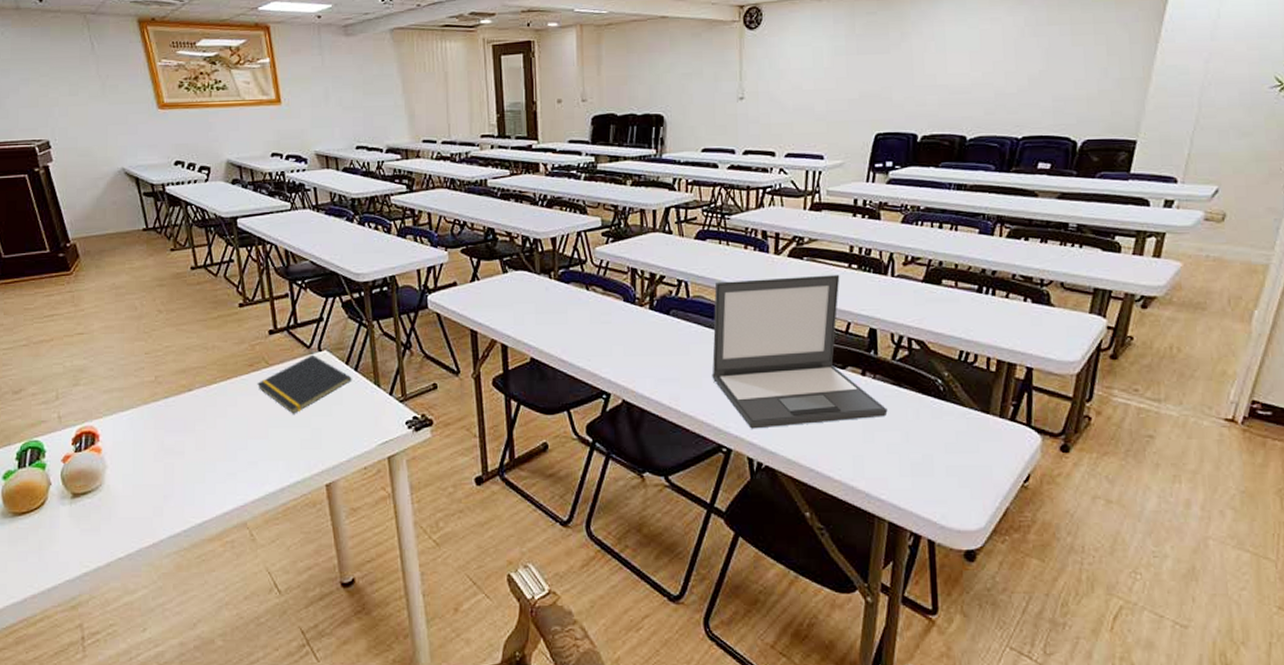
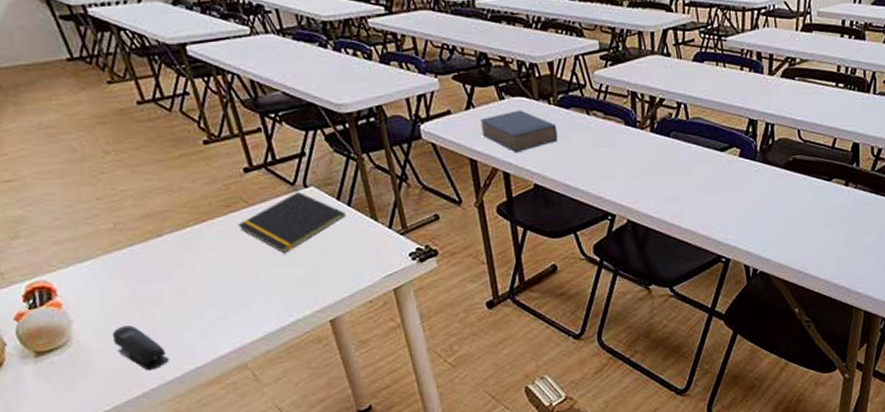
stapler: none [136,475,180,521] -> present [112,325,169,371]
book: none [483,283,557,326] -> present [480,110,558,153]
laptop: present [712,274,888,429] -> none [711,93,866,240]

